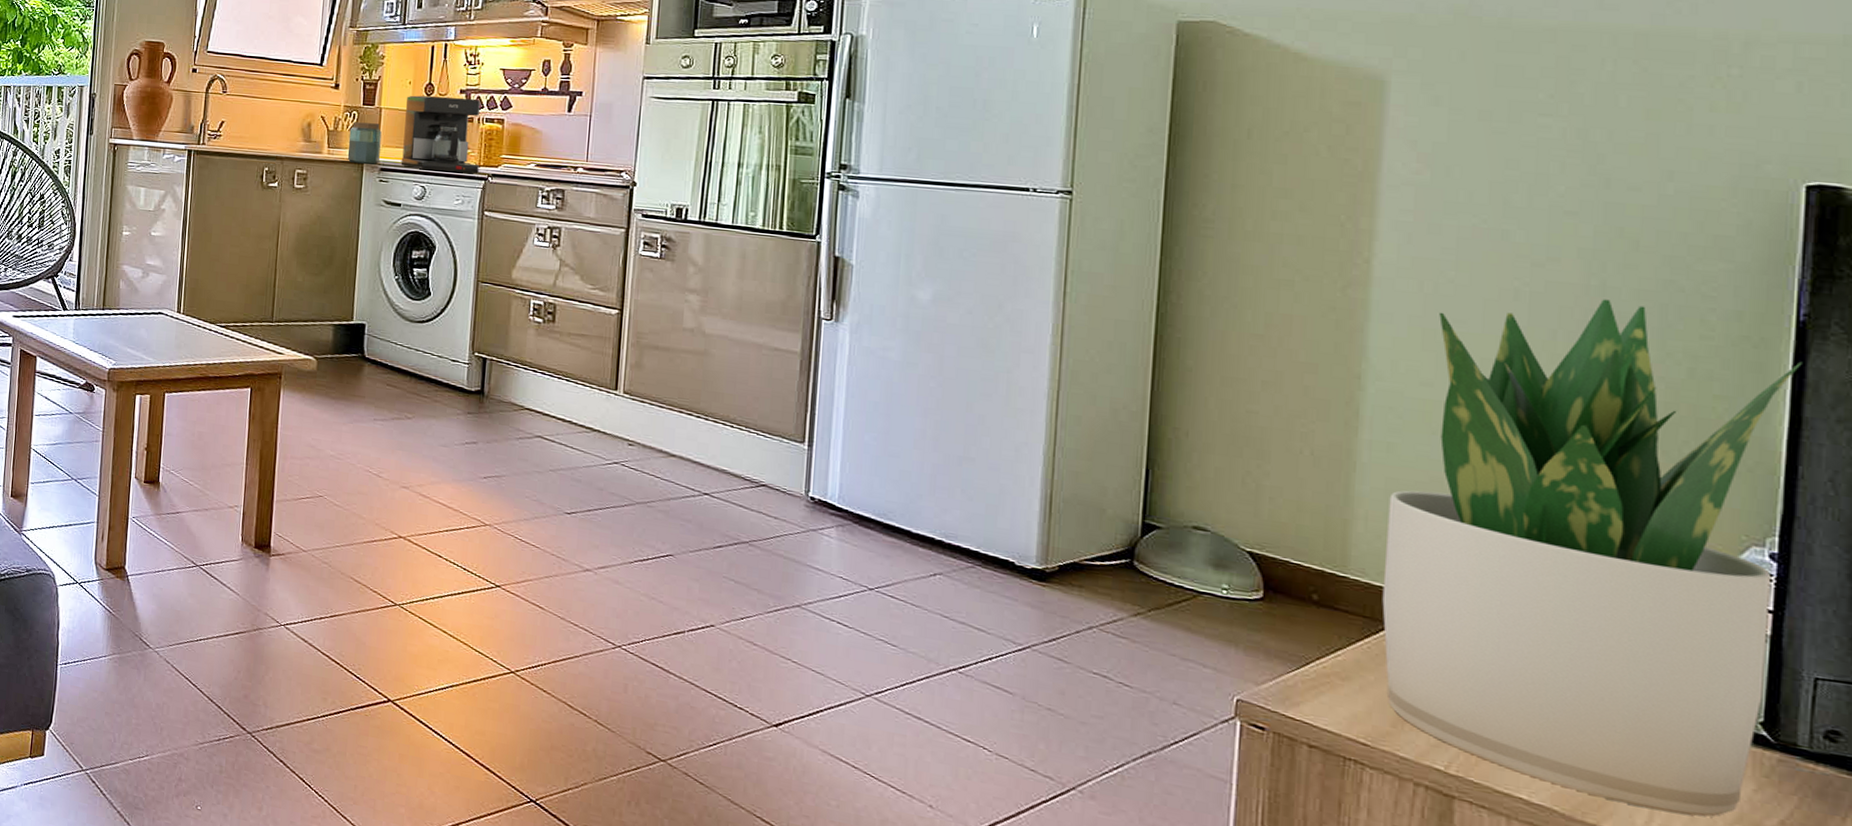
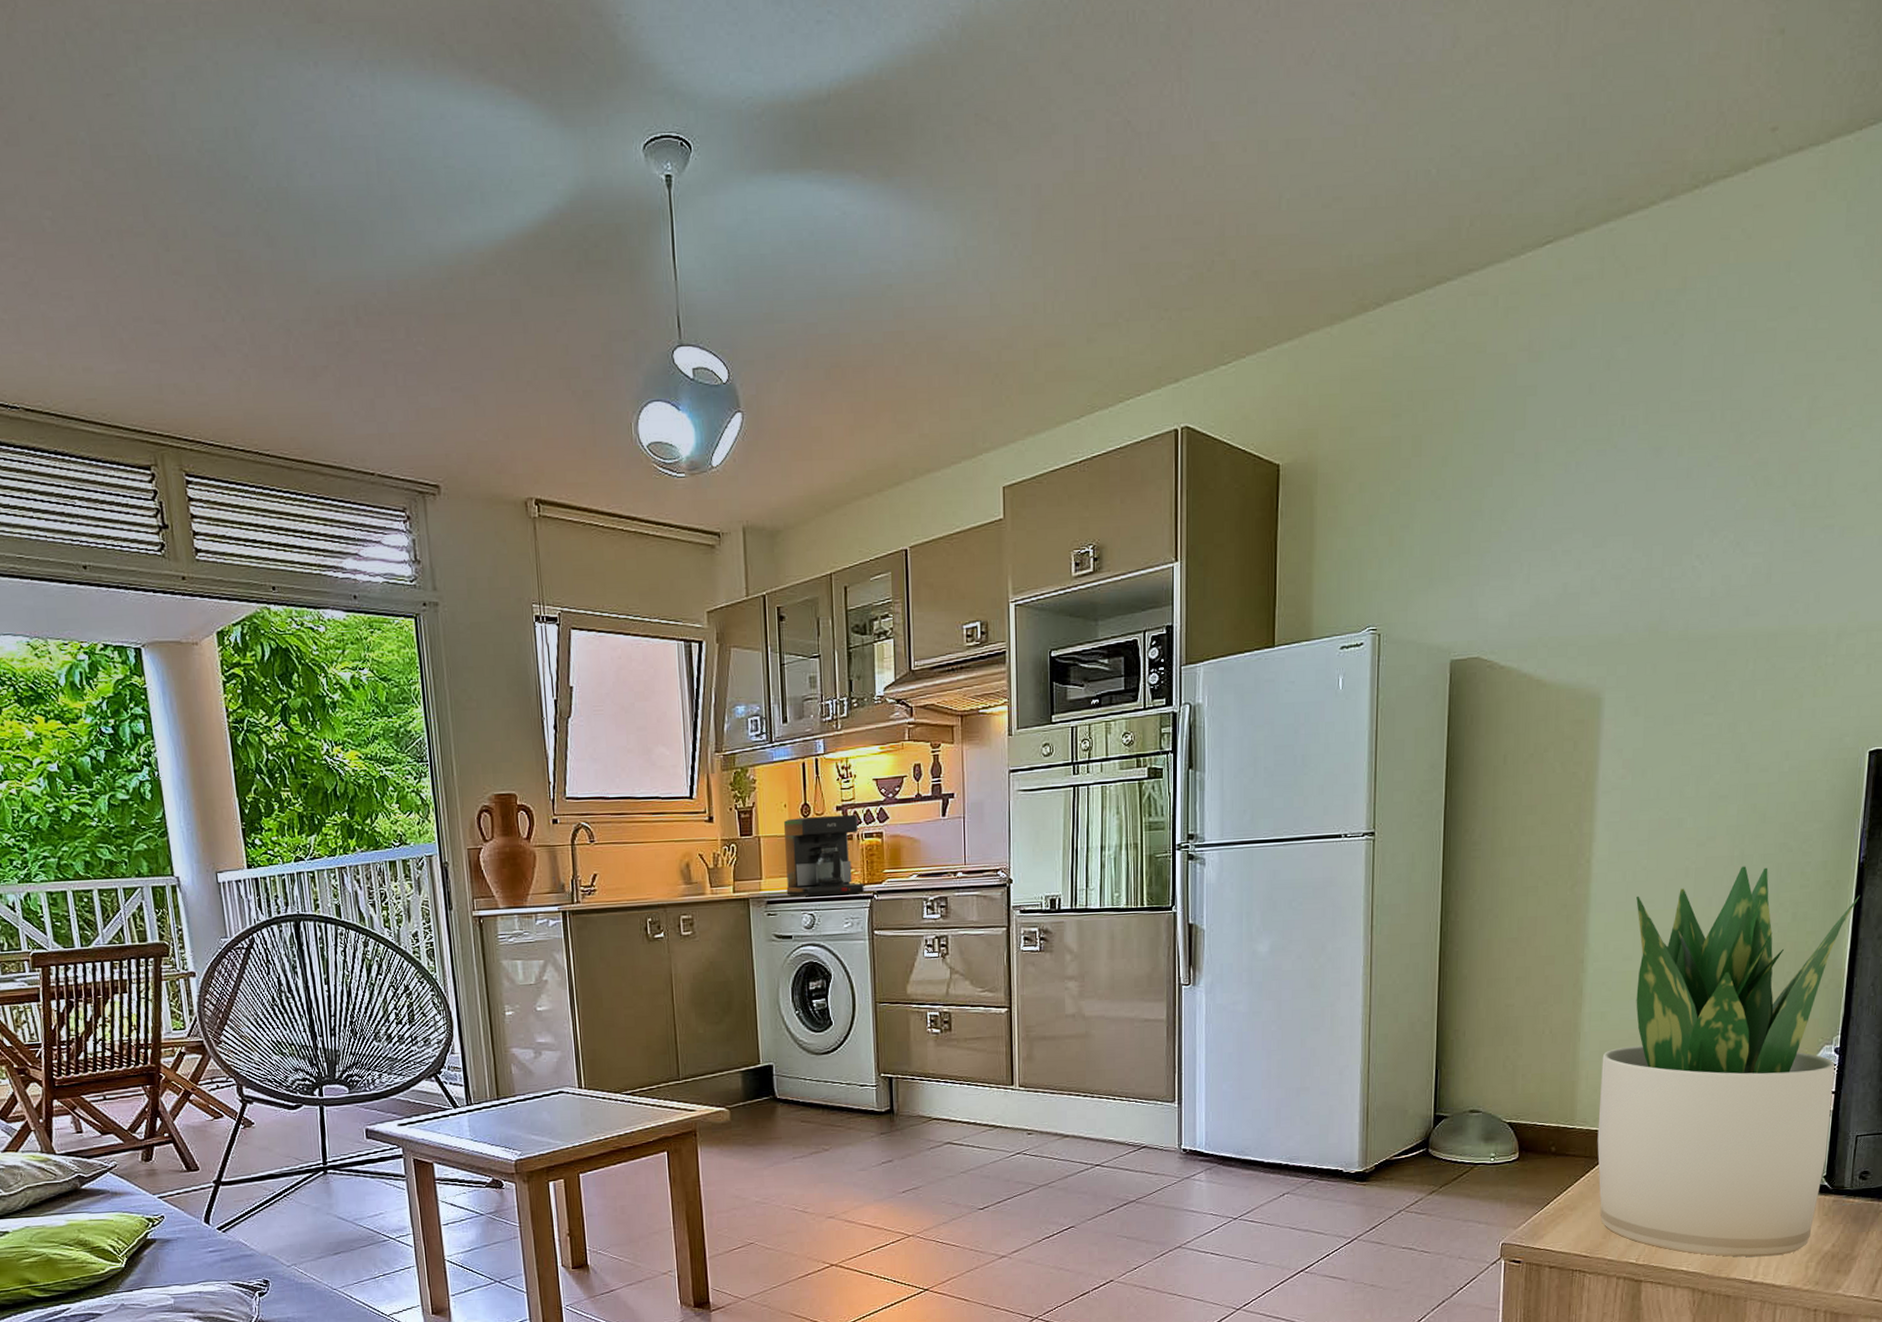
peanut butter: present [347,122,382,166] -> none [730,854,765,901]

